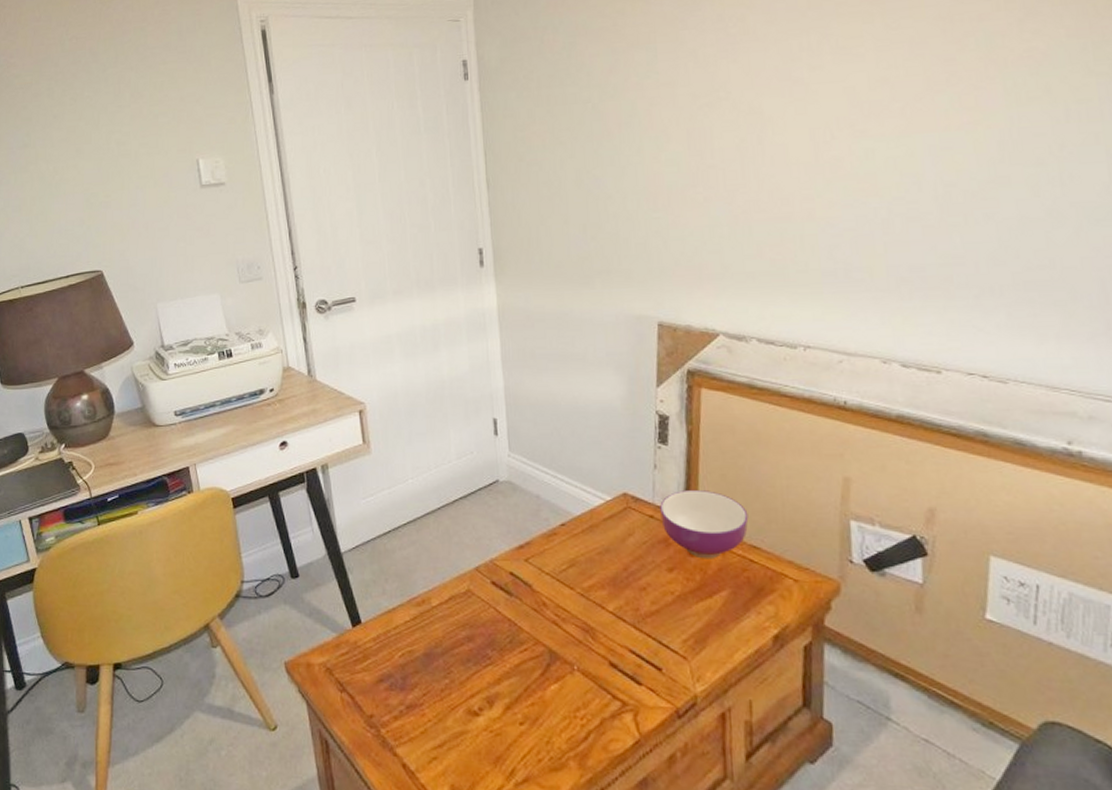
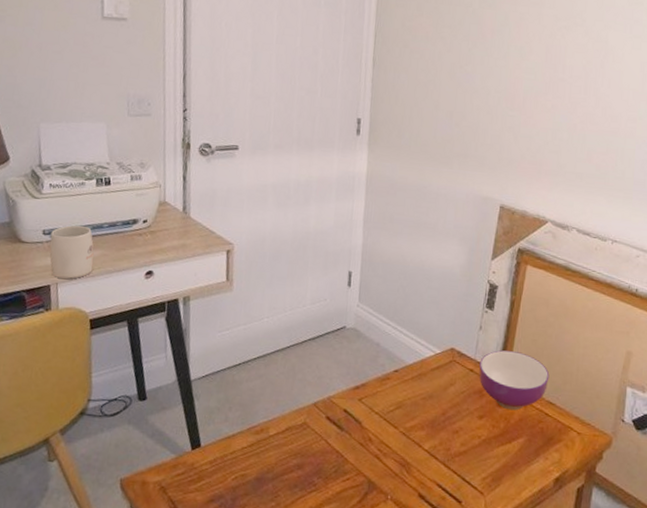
mug: none [182,402,227,460] -> present [49,225,94,280]

